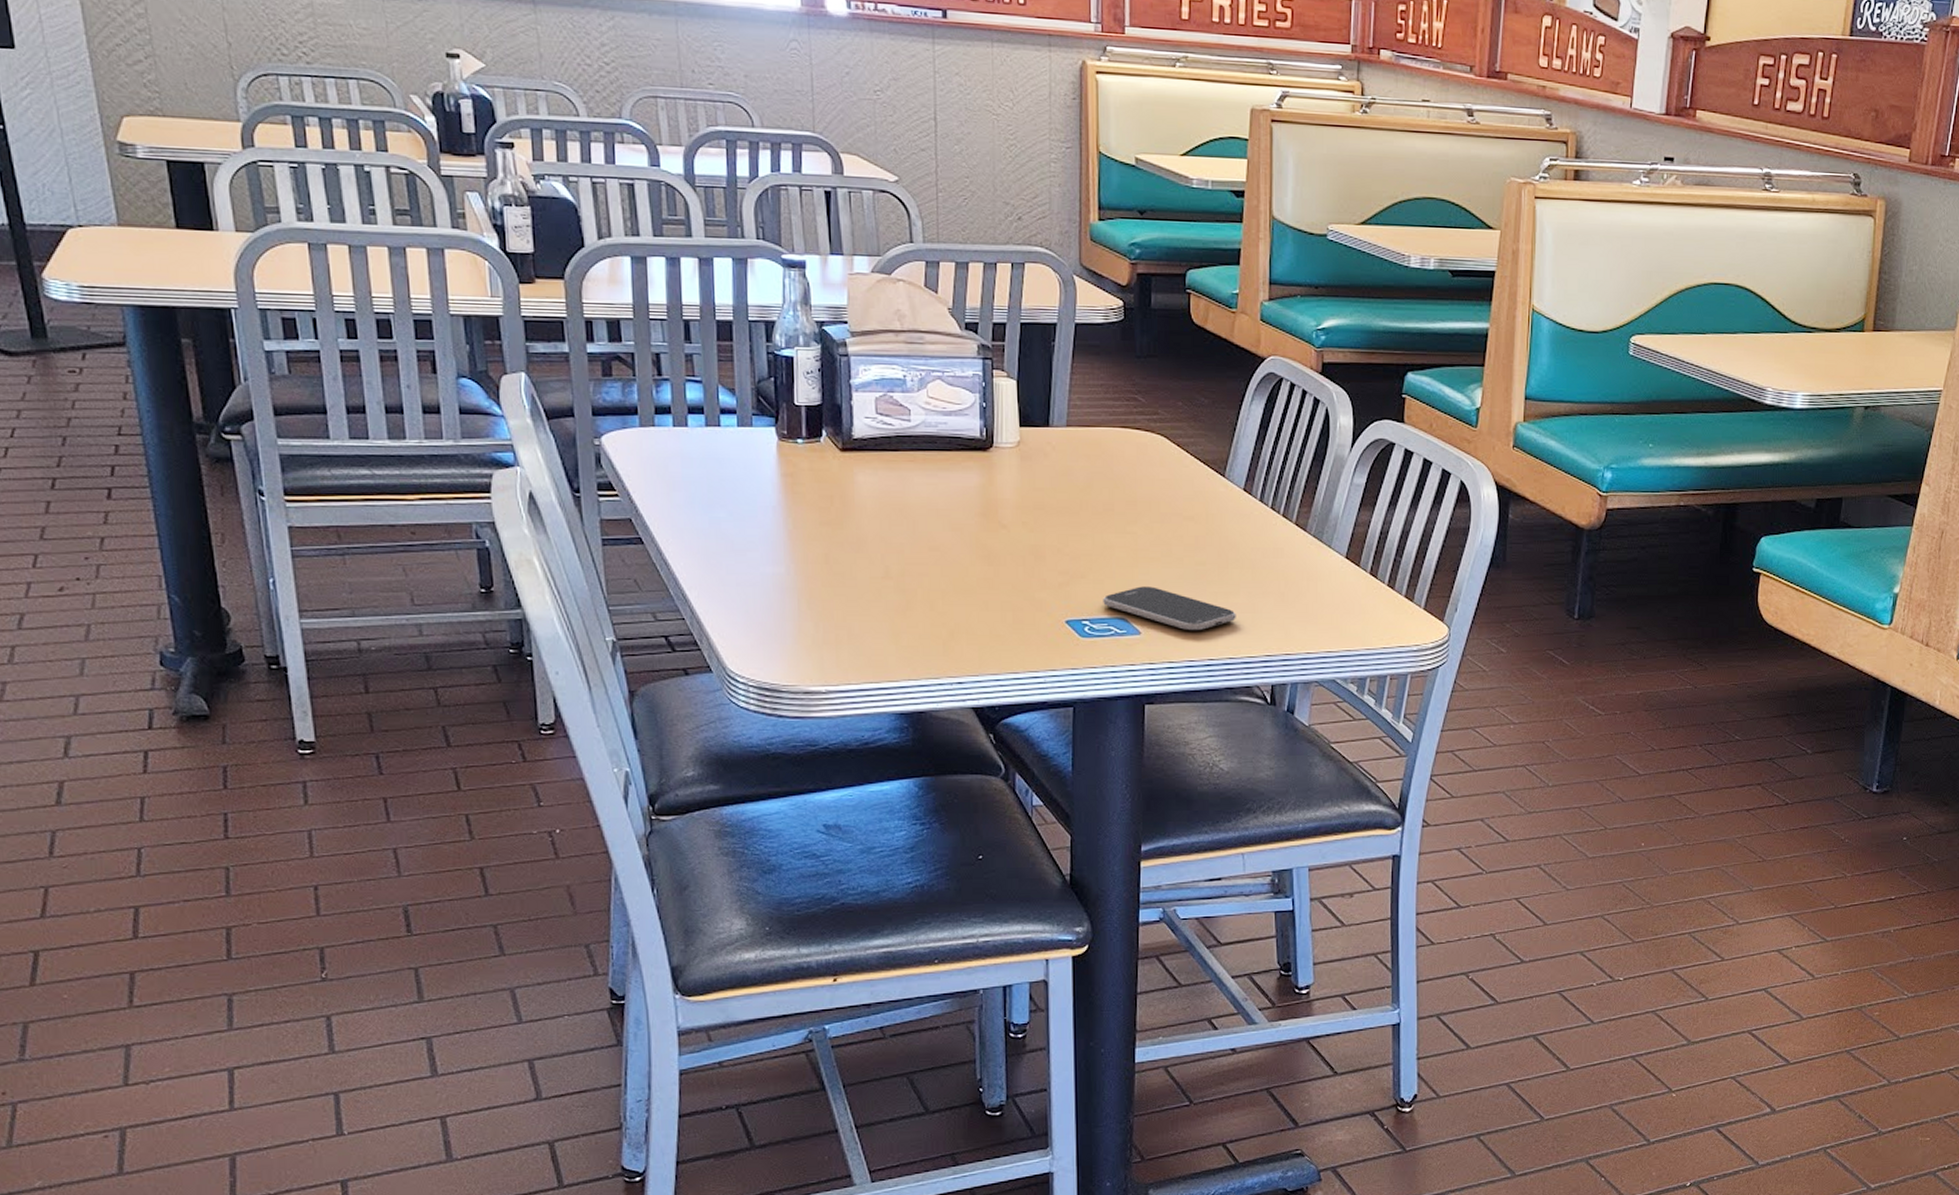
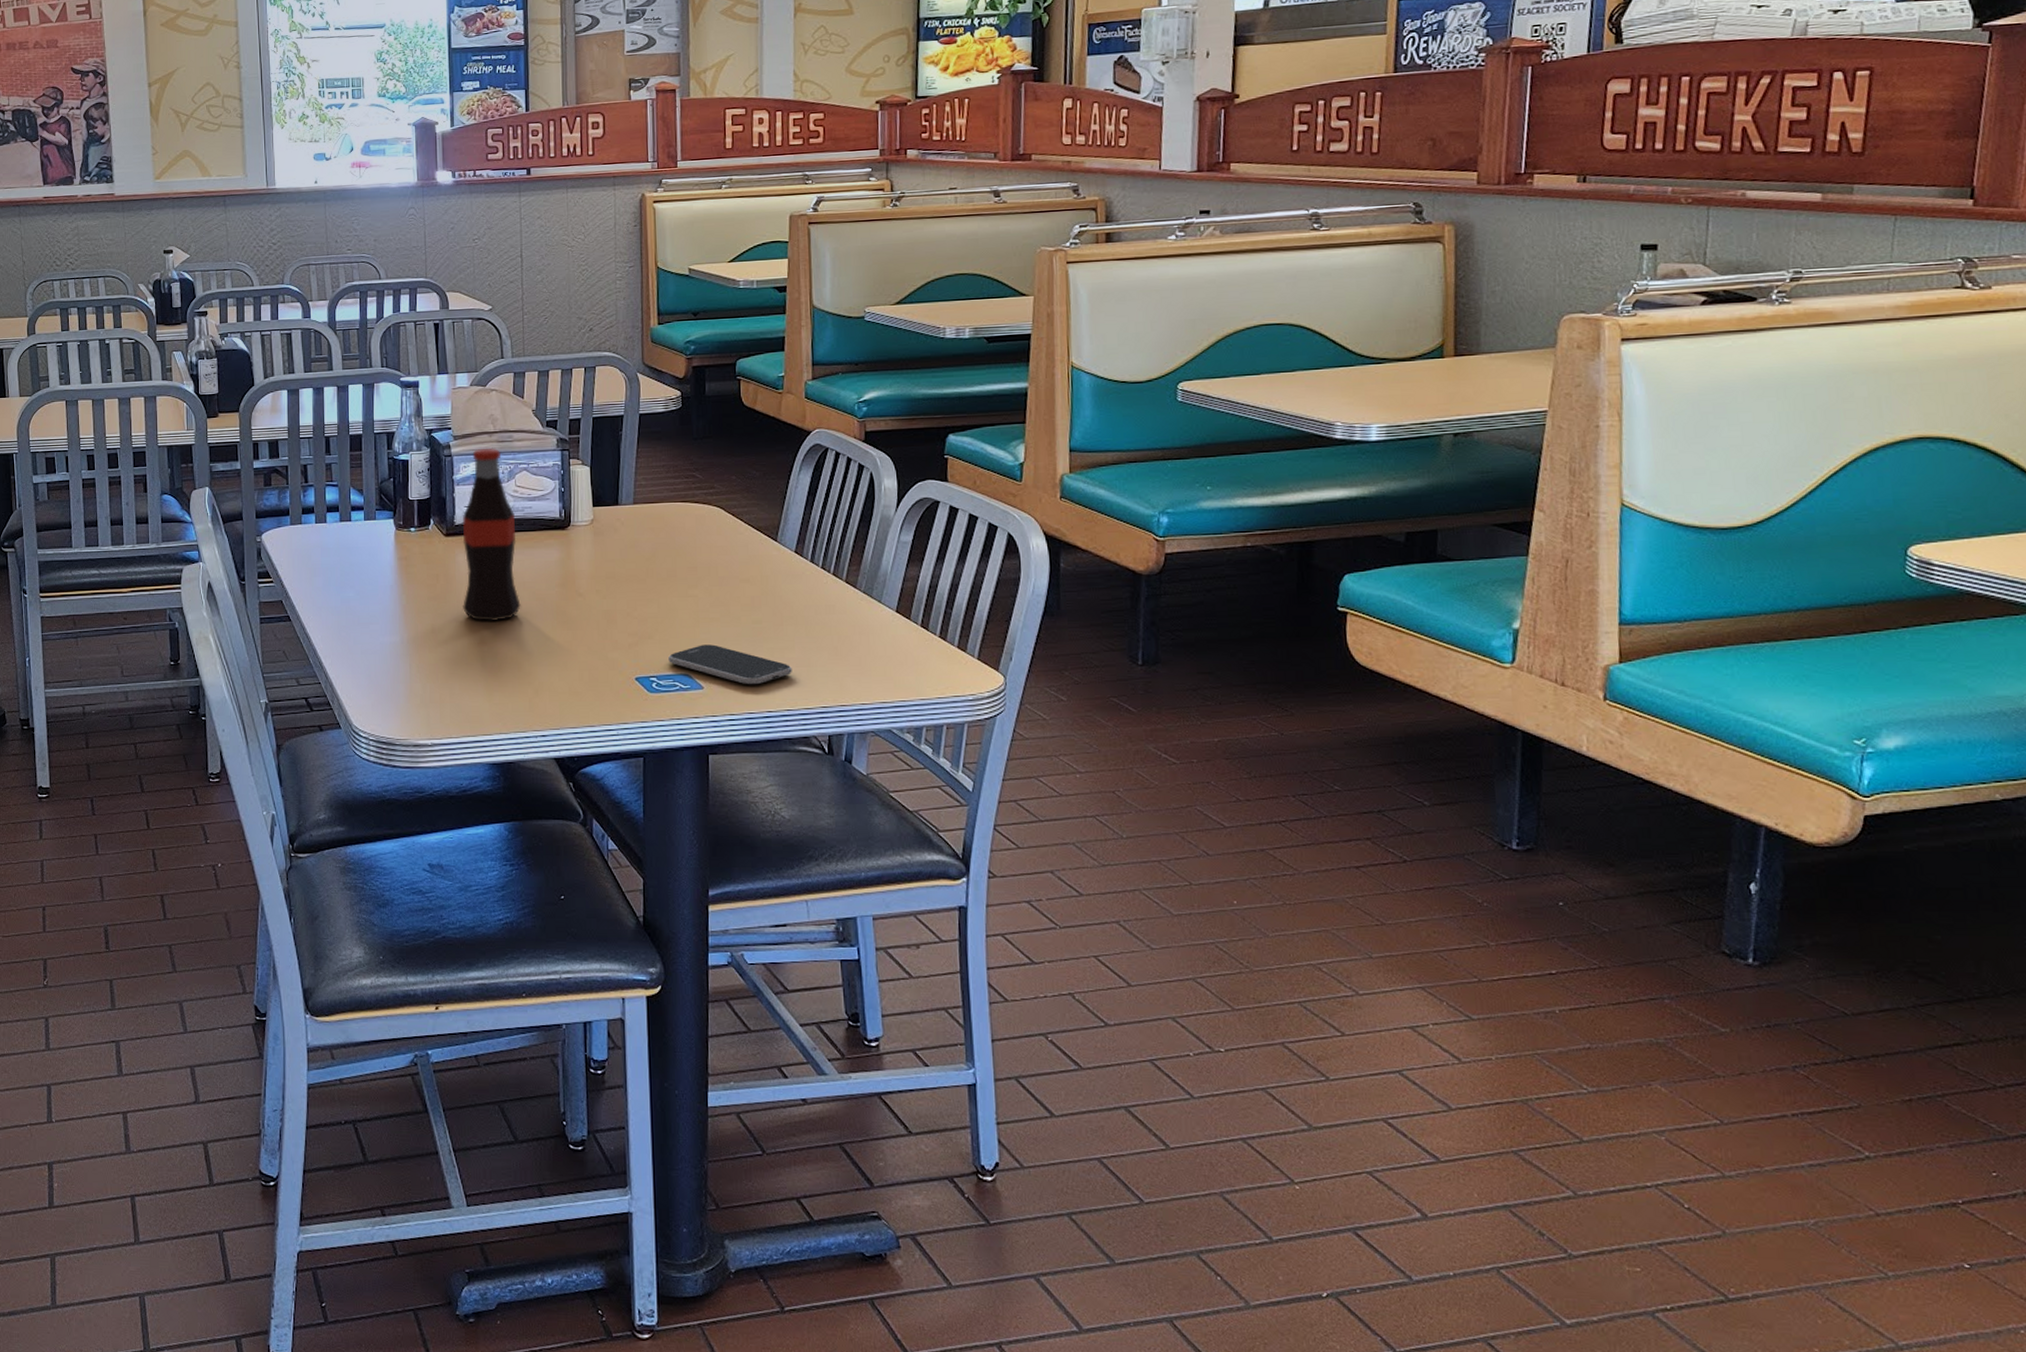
bottle: none [862,349,934,554] -> present [462,447,521,622]

